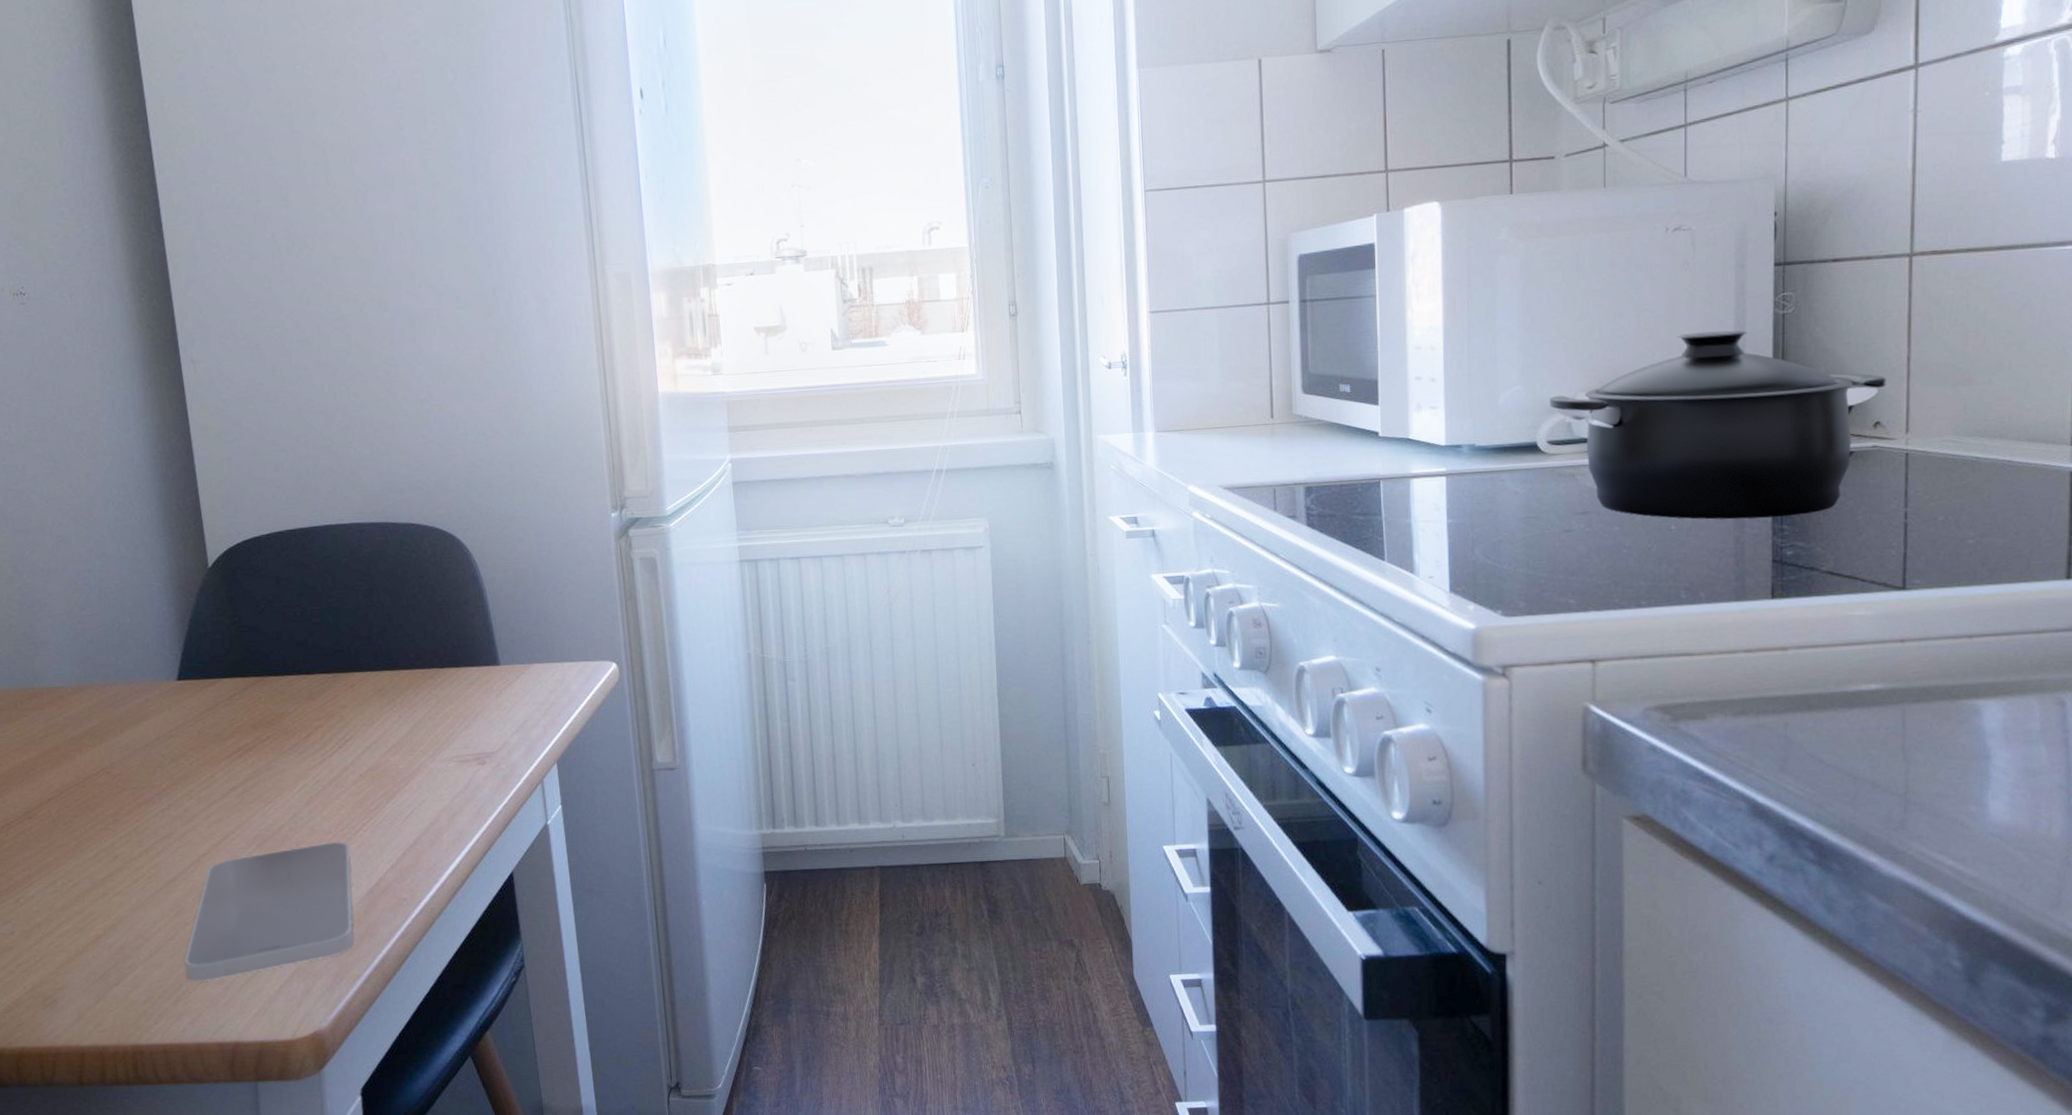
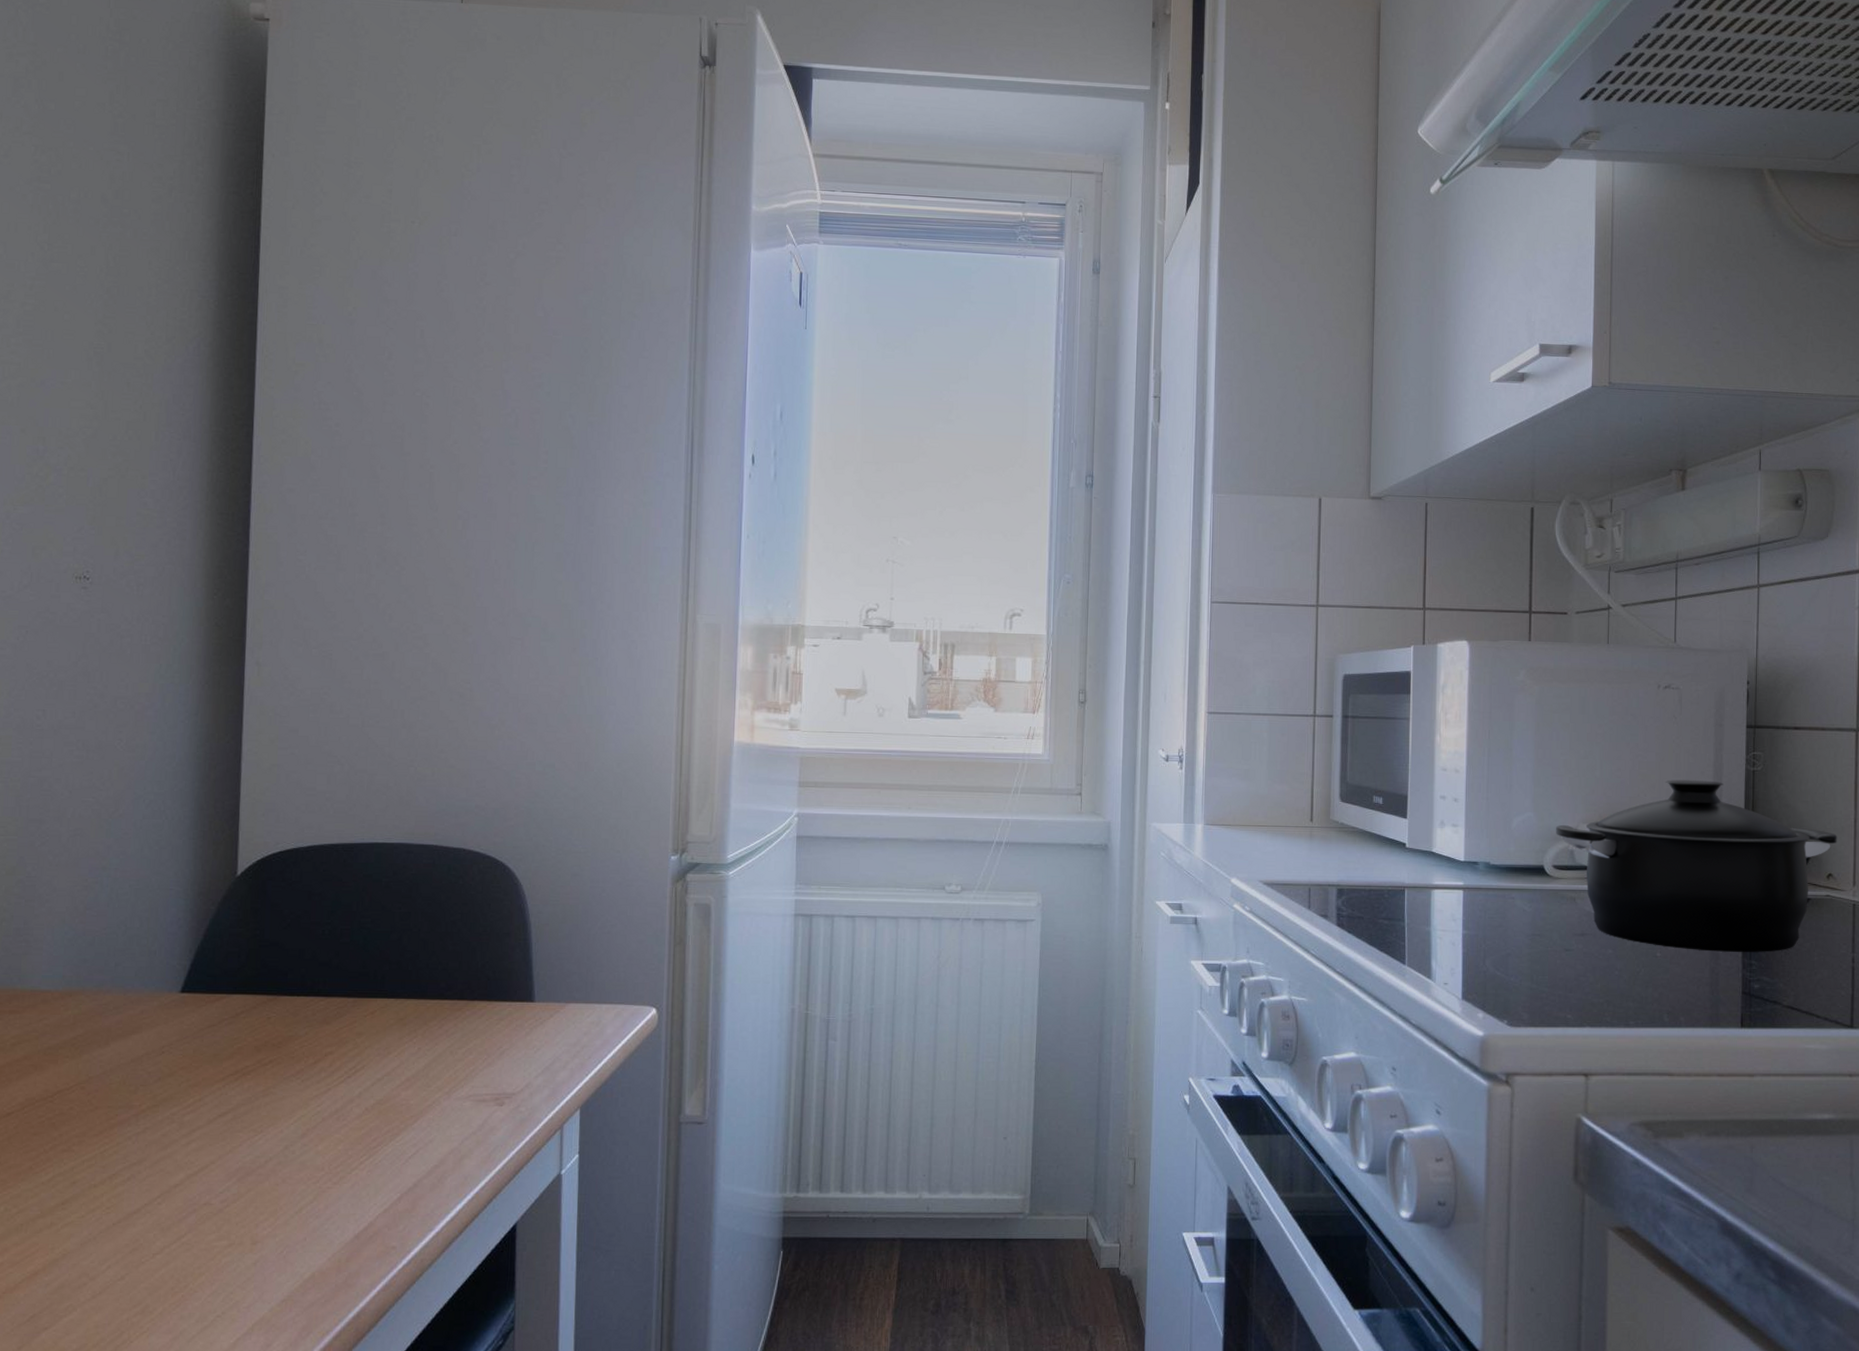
smartphone: present [184,841,354,982] -> none [130,1179,342,1330]

